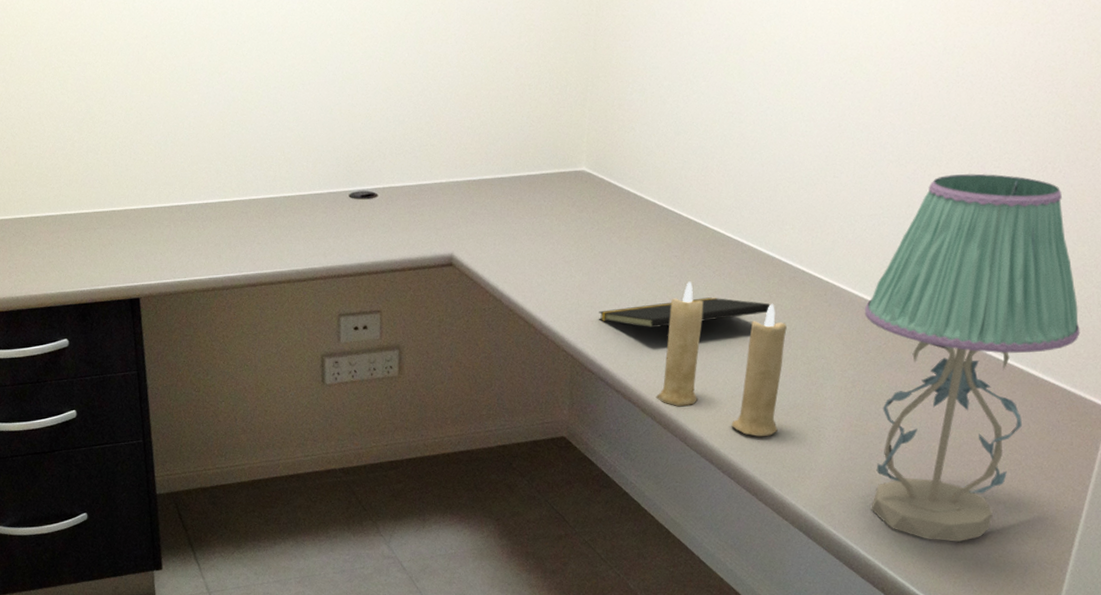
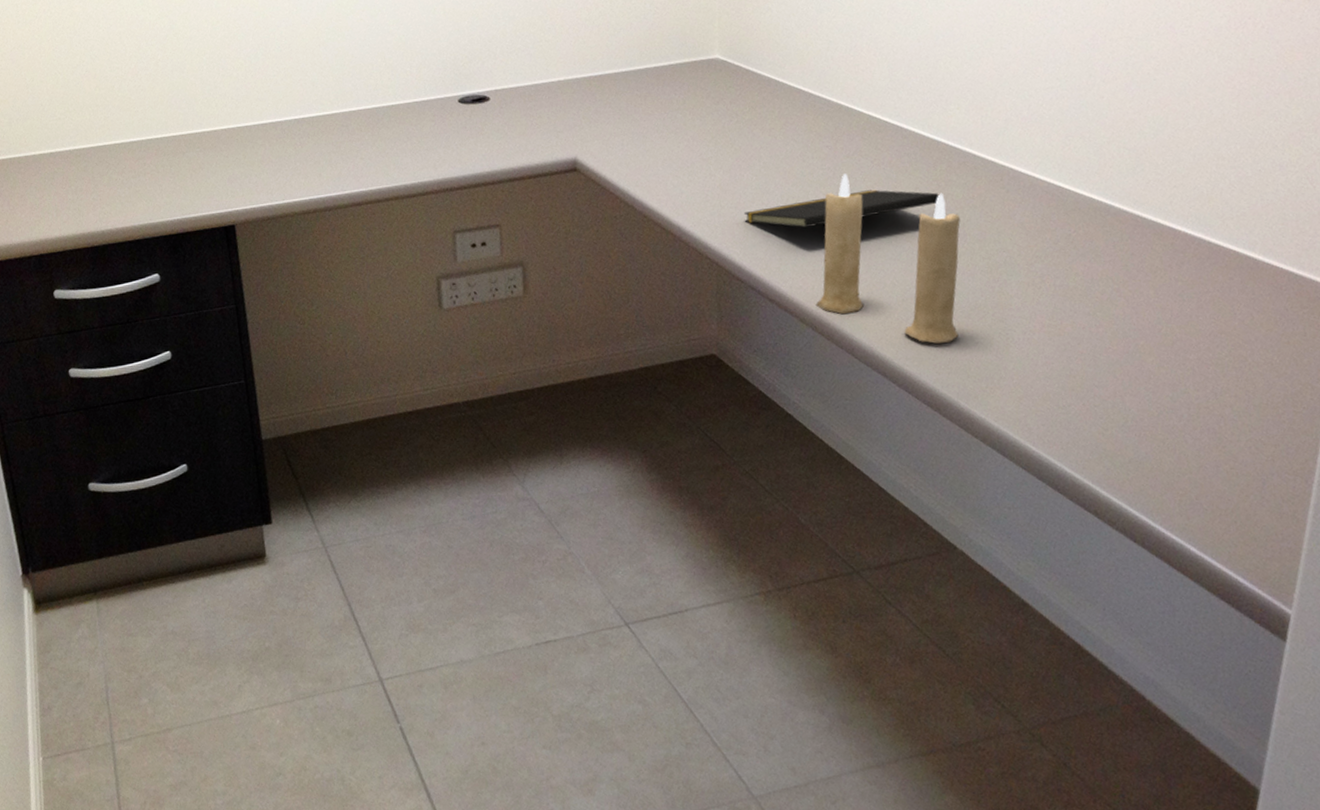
table lamp: present [864,173,1080,542] -> none [1047,34,1303,454]

